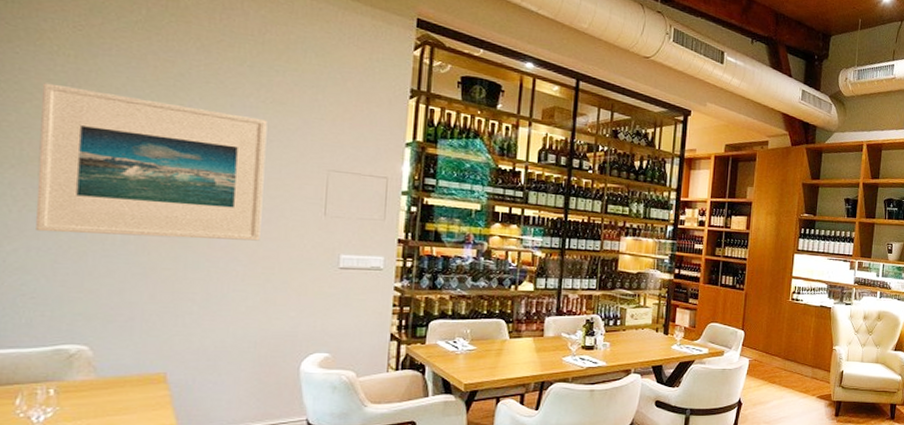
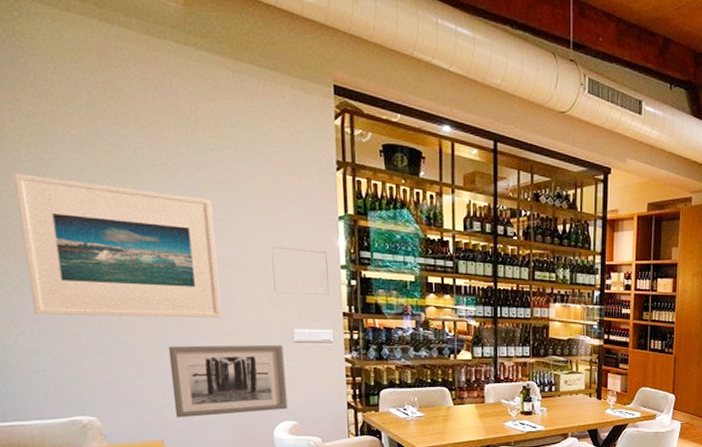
wall art: none [186,269,326,348] -> present [168,344,288,418]

